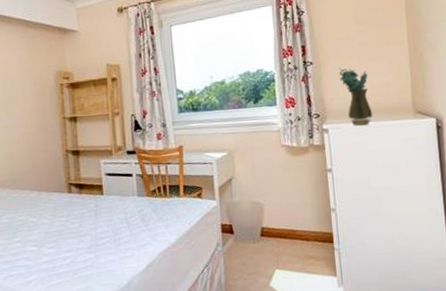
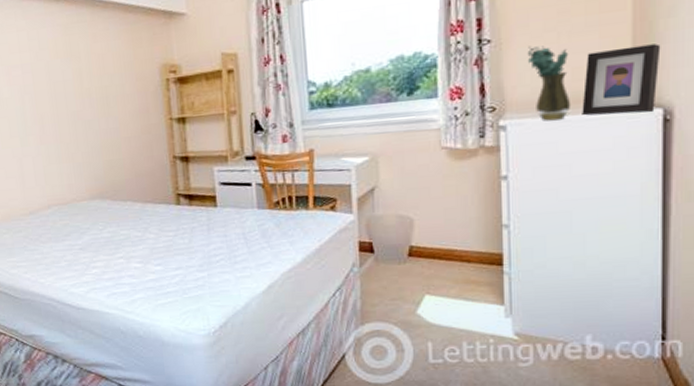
picture frame: none [380,70,430,123] -> present [582,44,661,116]

